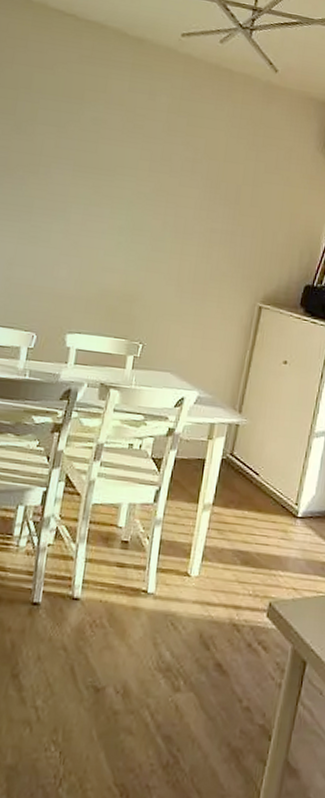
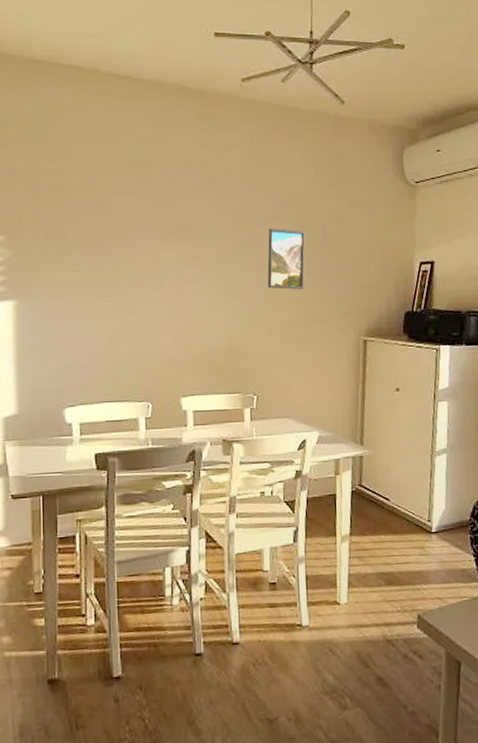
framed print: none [173,181,219,246] -> present [267,228,306,290]

